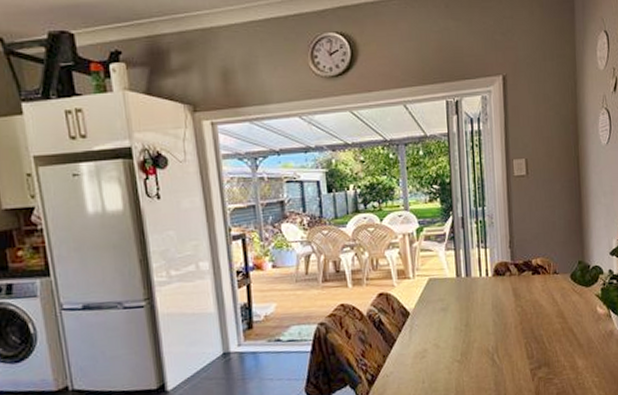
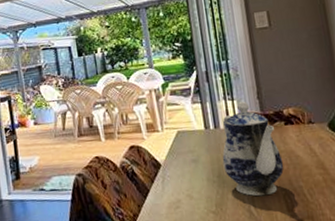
teapot: none [471,249,528,345] -> present [222,101,284,197]

